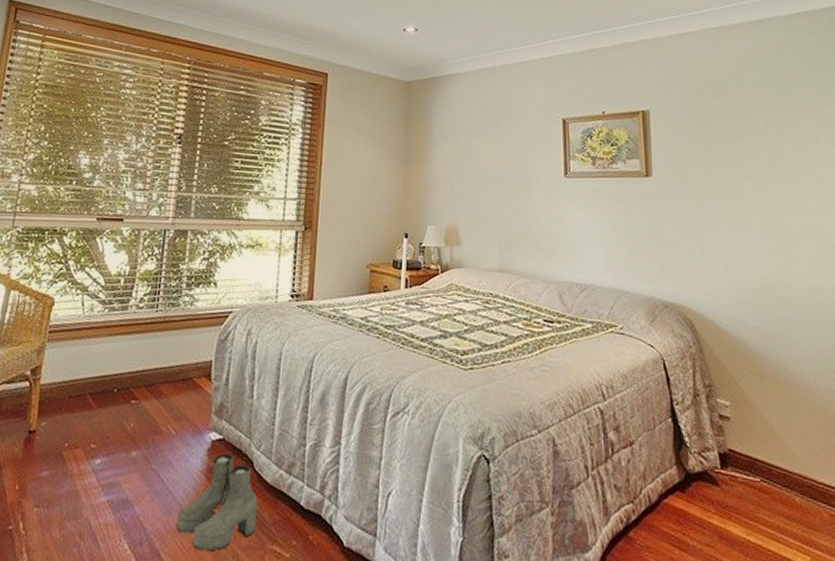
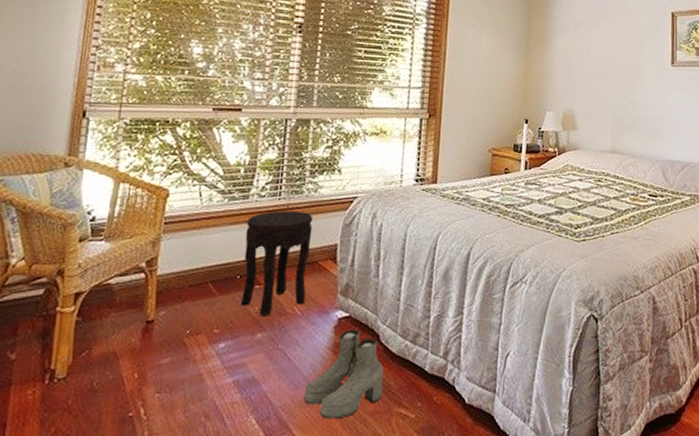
side table: none [117,323,189,434] -> present [241,211,313,316]

